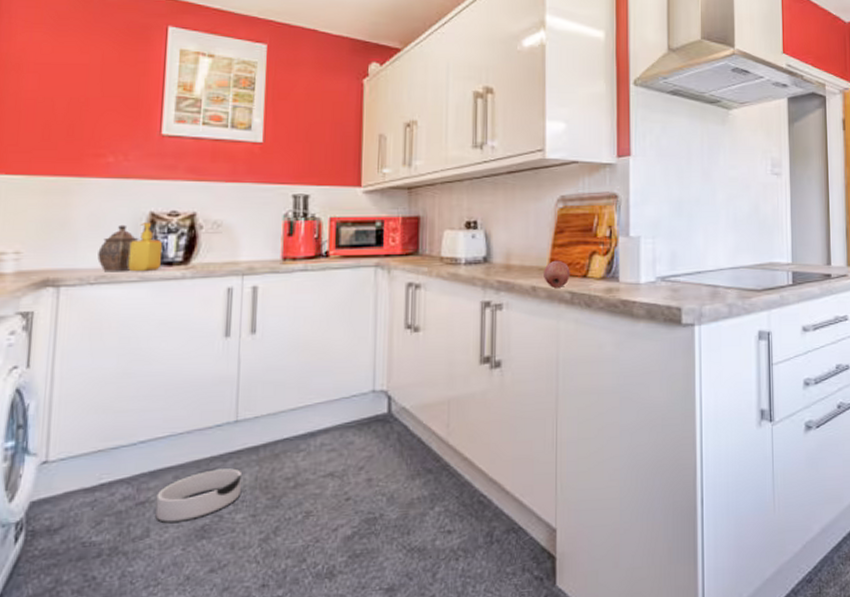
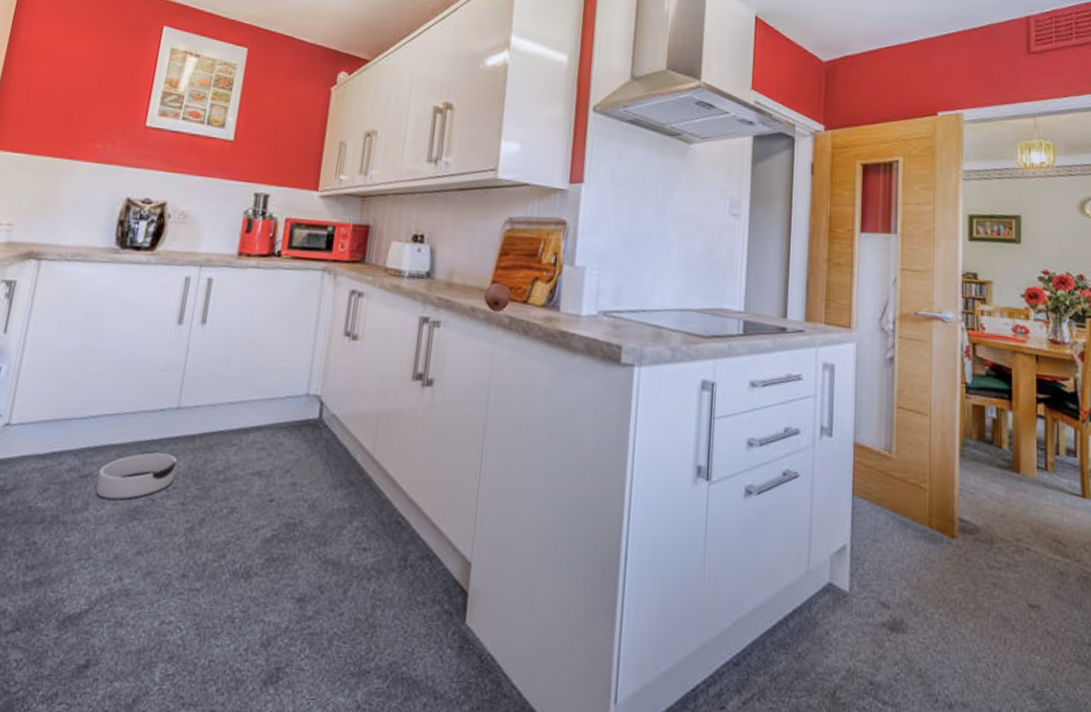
decorative jar: present [97,224,139,271] -> none [76,207,114,251]
soap dispenser: present [128,223,163,272] -> none [101,207,134,254]

